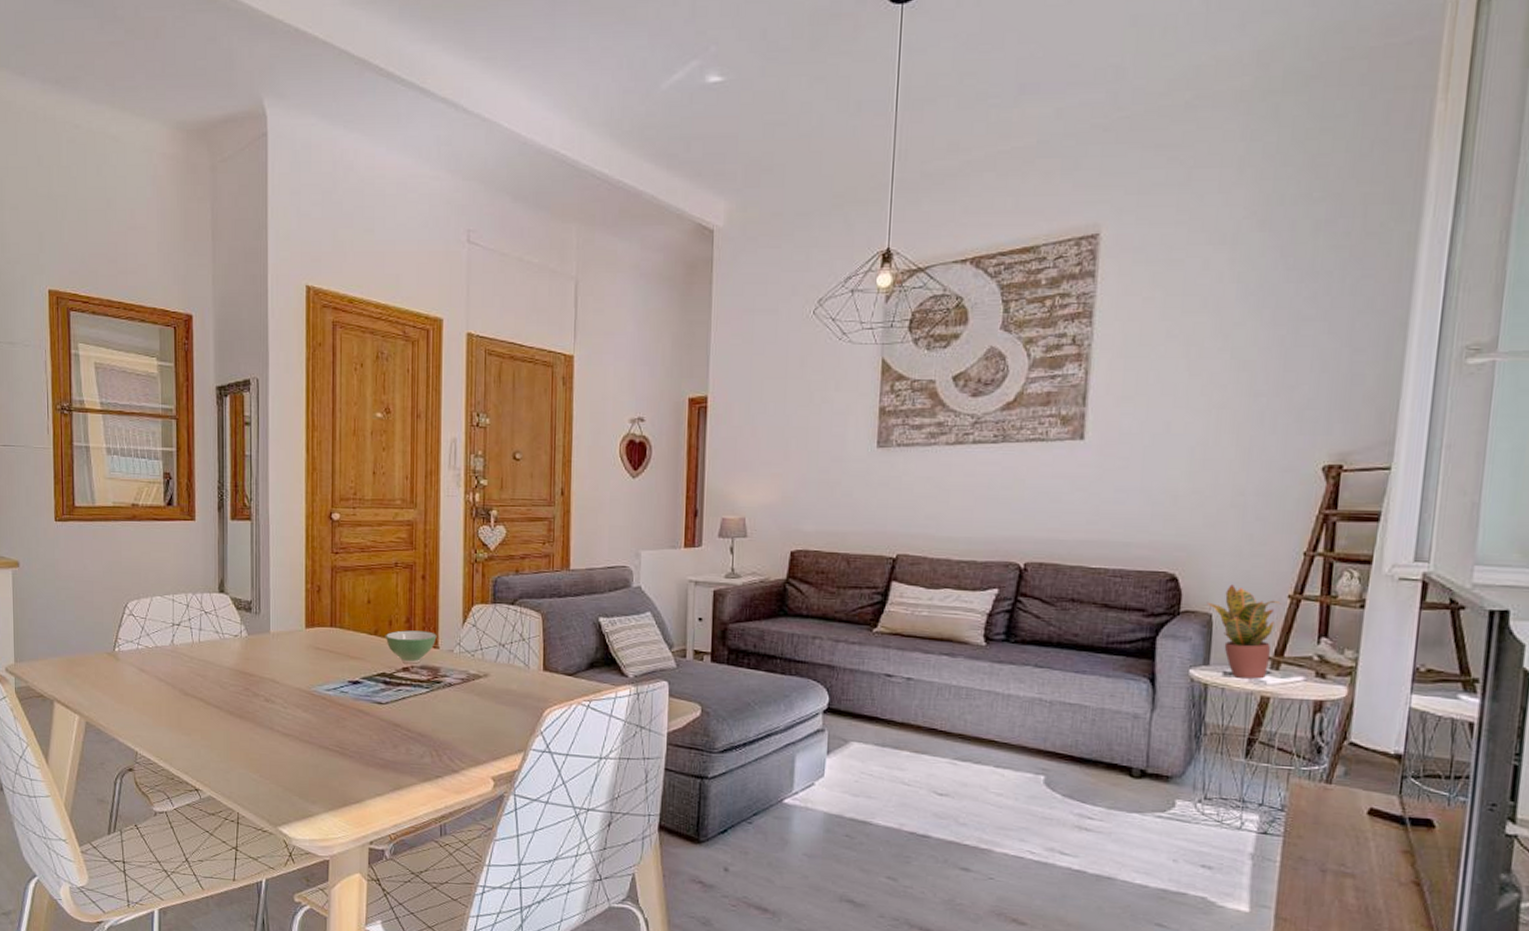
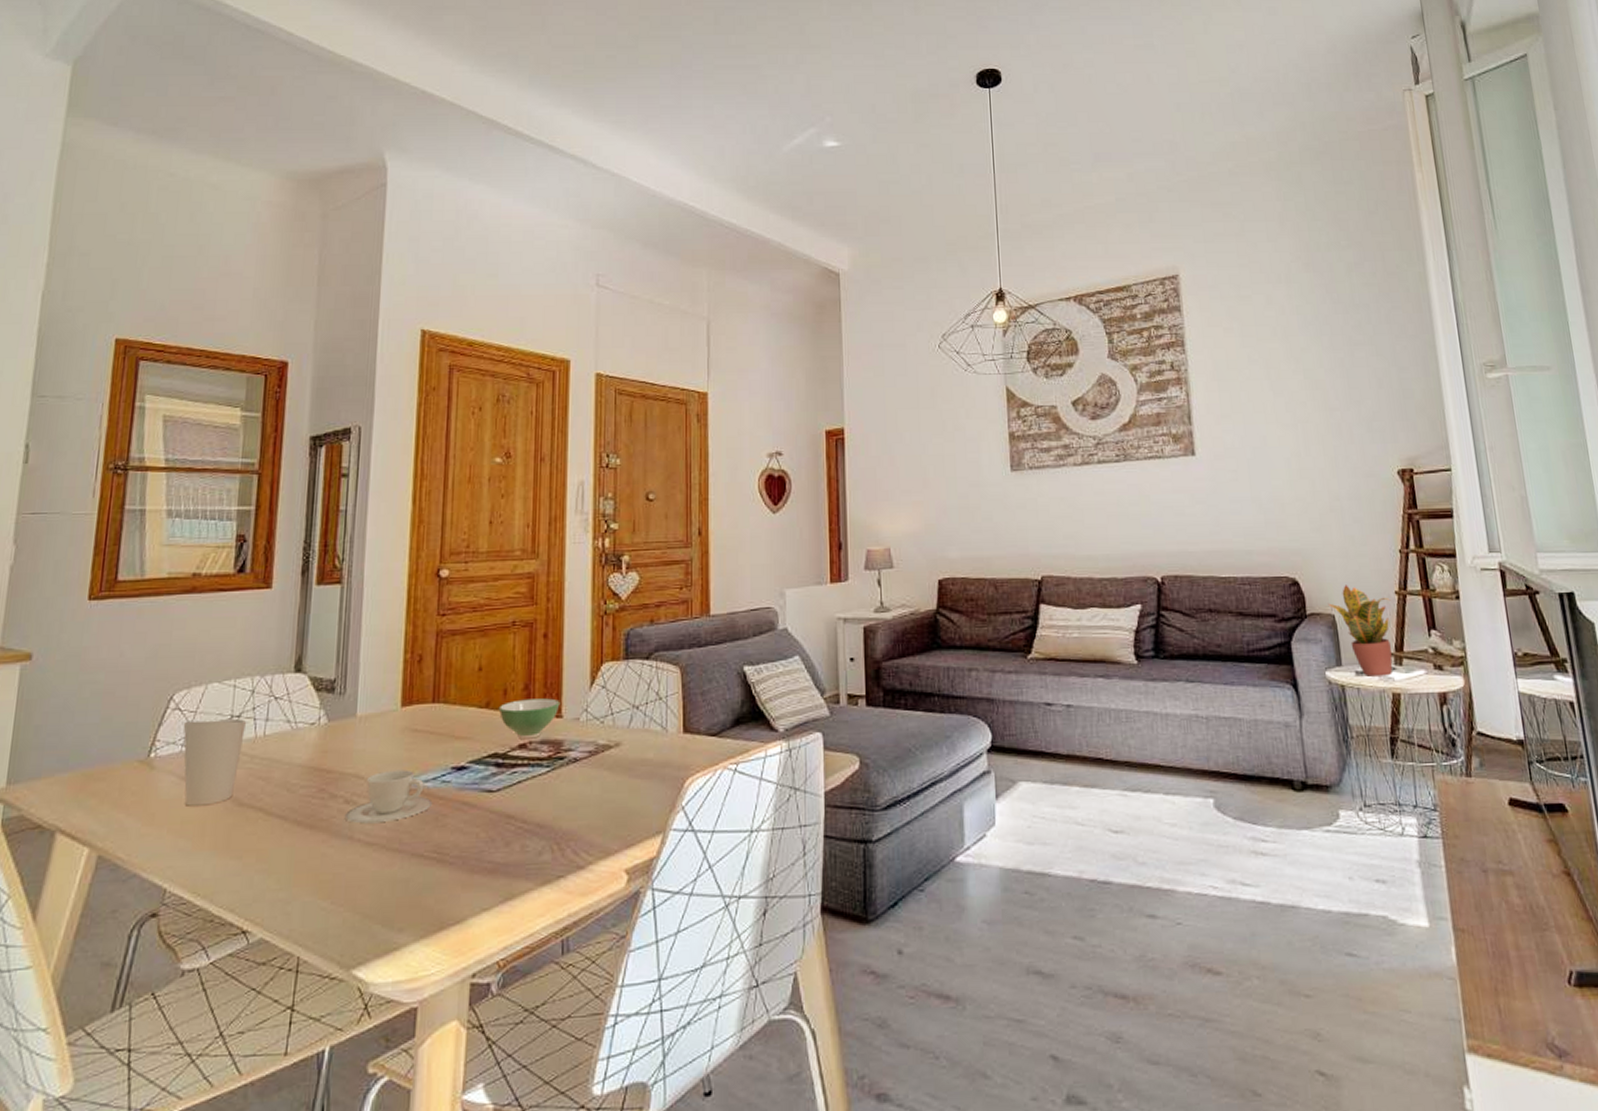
cup: none [137,625,184,693] -> present [183,719,246,808]
cup: none [265,678,334,719] -> present [344,769,433,823]

